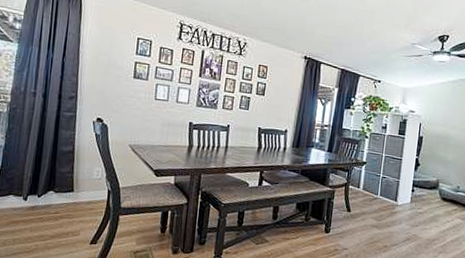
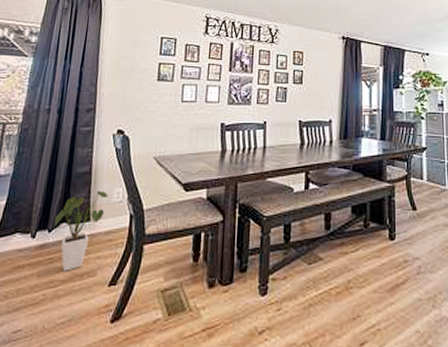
house plant: none [43,167,89,229] -> present [54,190,108,271]

